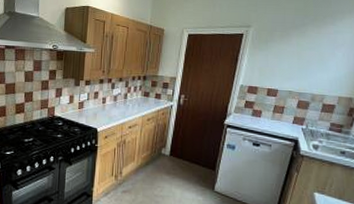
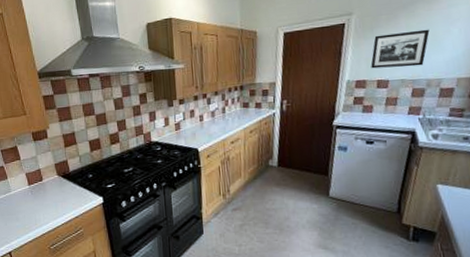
picture frame: none [263,48,317,81] -> present [371,29,430,69]

